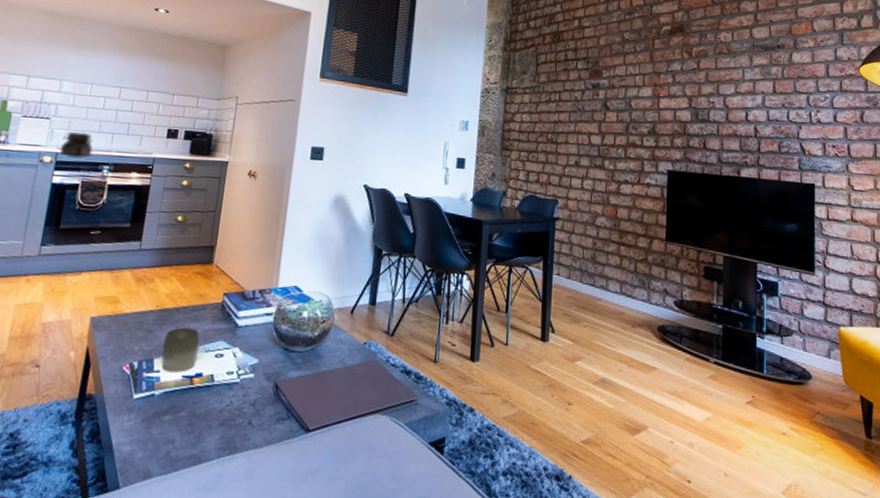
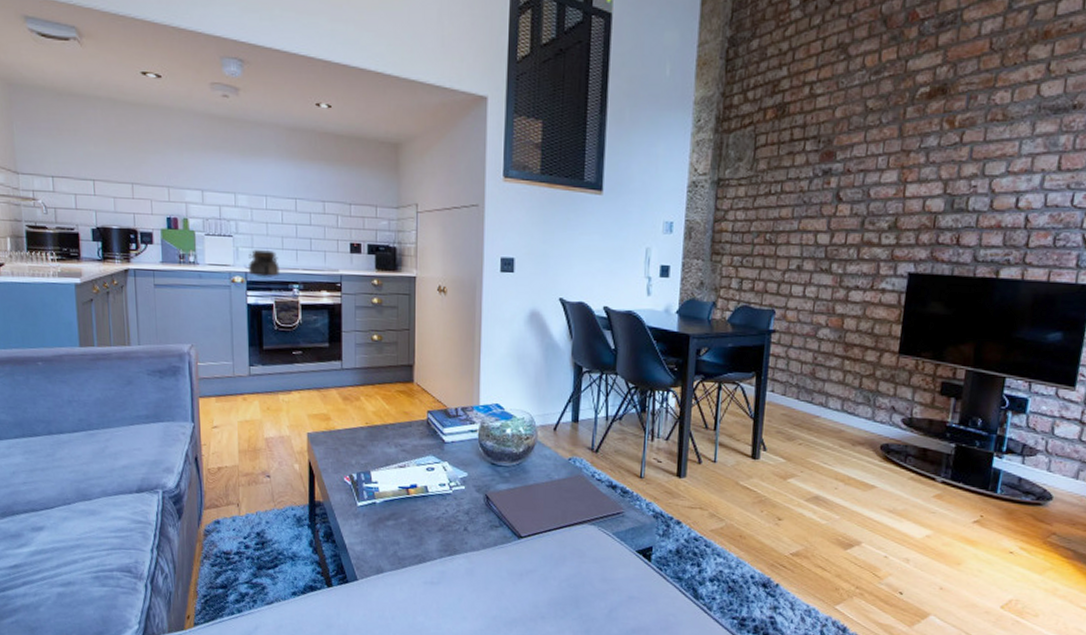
mug: present [161,327,200,374] -> none [377,443,411,485]

